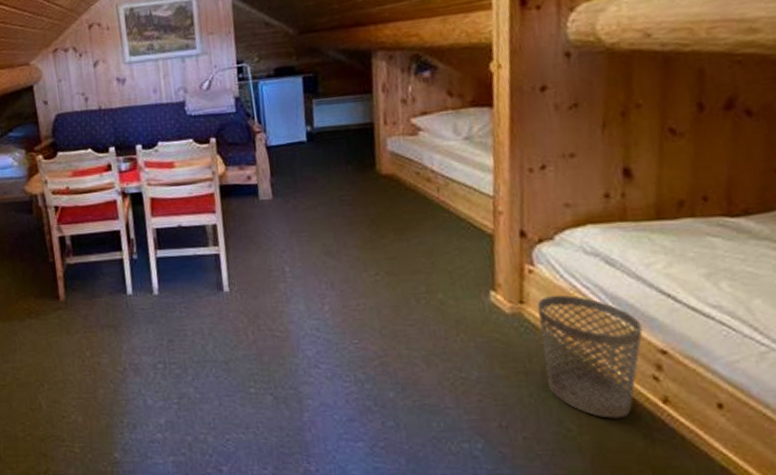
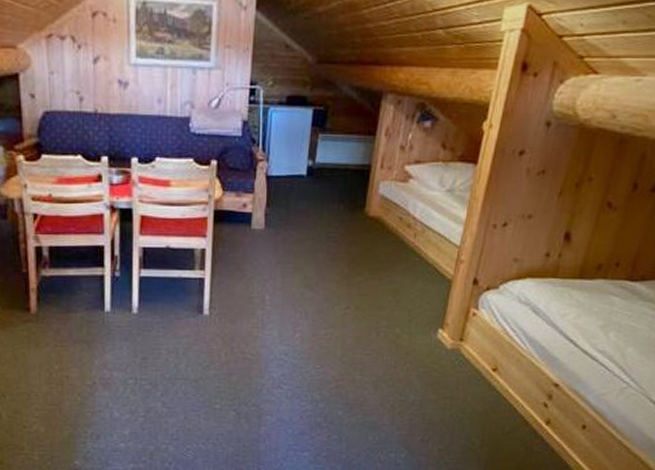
wastebasket: present [537,295,643,419] -> none [466,336,547,435]

